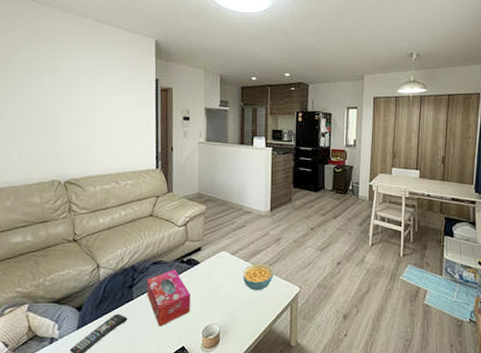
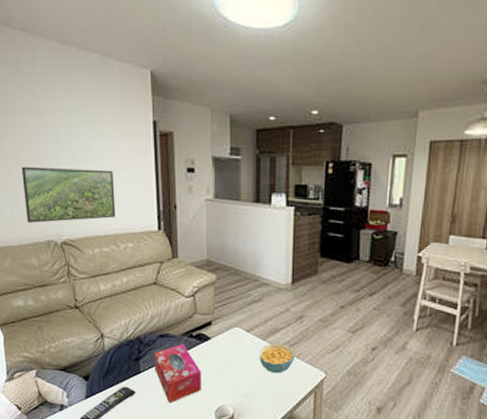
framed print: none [32,115,119,165] -> present [21,166,116,223]

